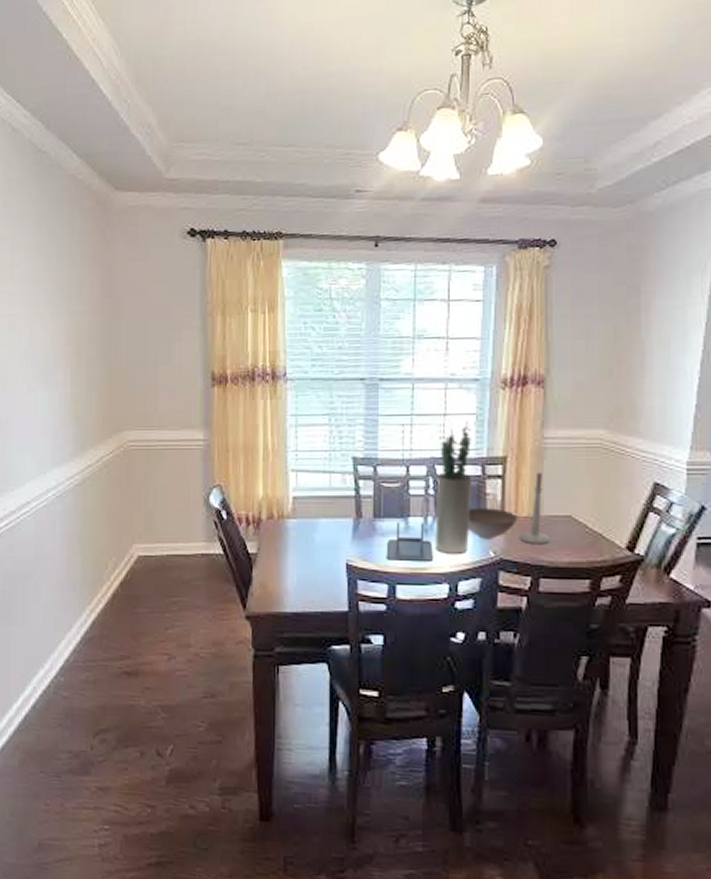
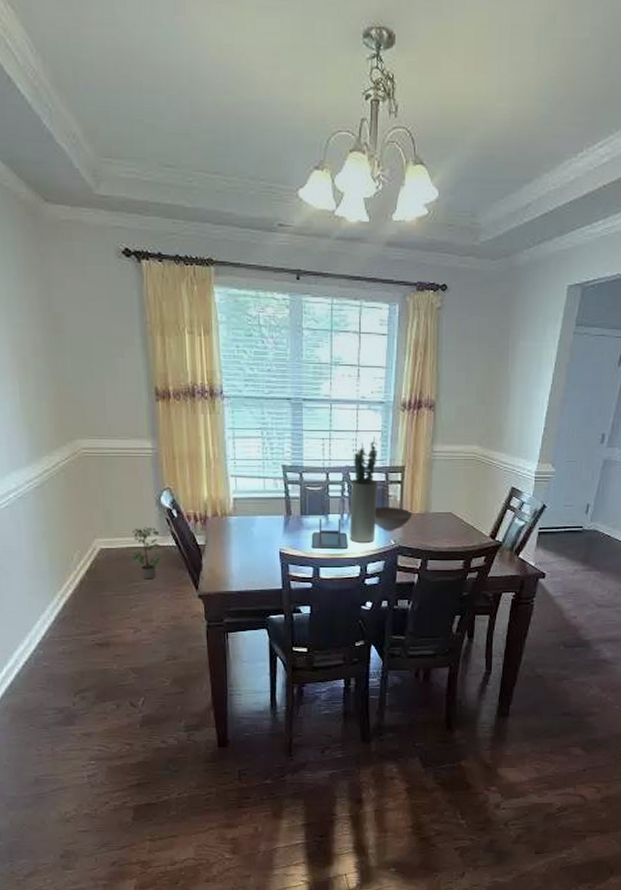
potted plant: none [172,530,211,595] -> present [132,526,166,580]
candlestick: present [518,472,551,545] -> none [412,478,436,535]

